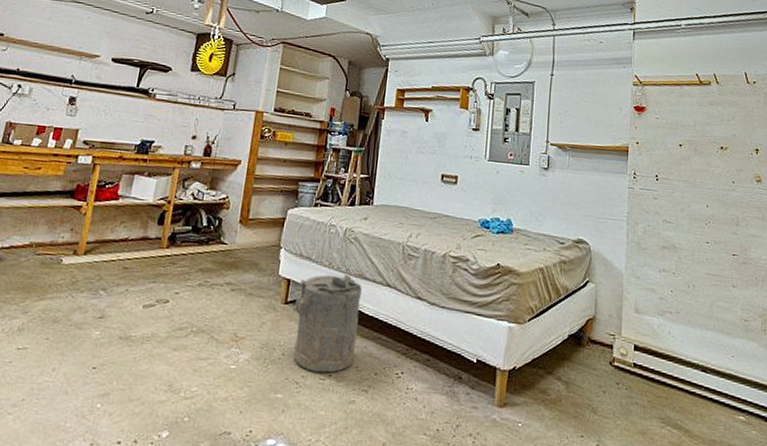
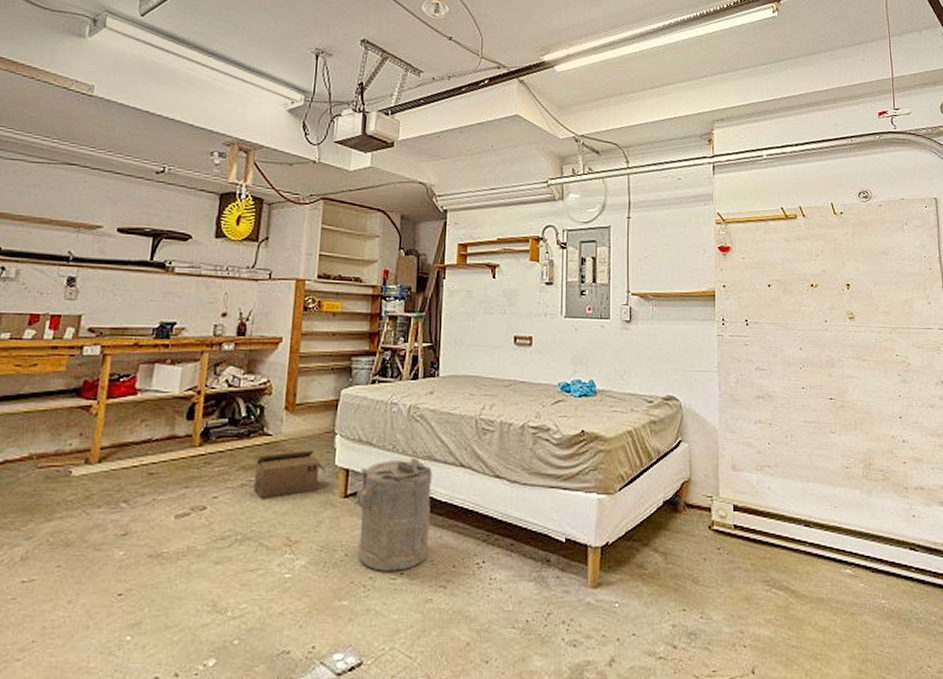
cardboard box: none [208,259,271,299] -> present [253,450,326,500]

